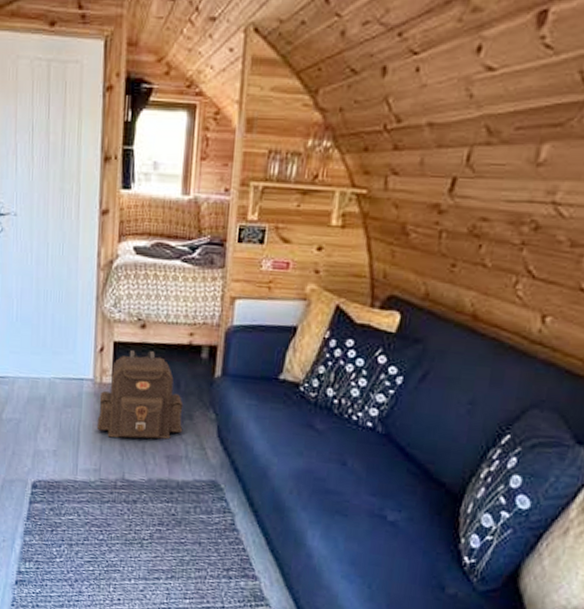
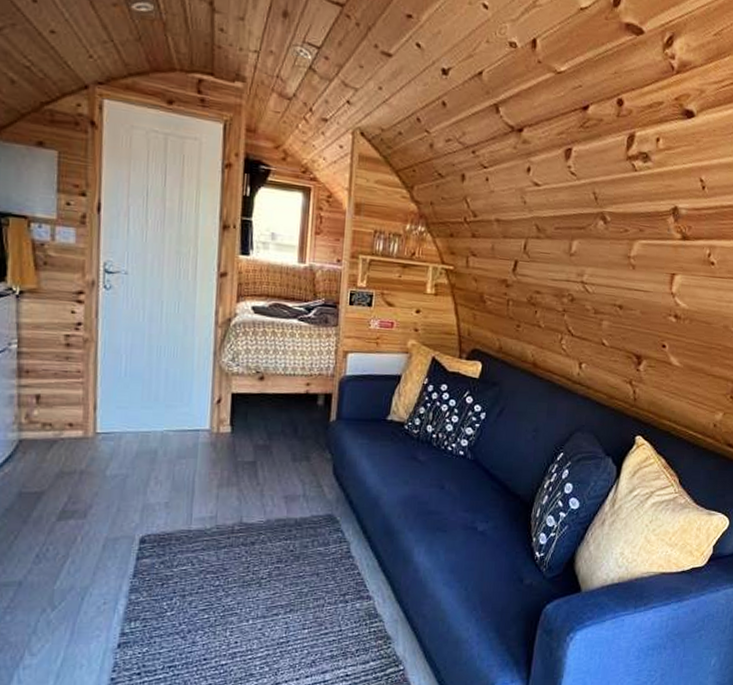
backpack: present [96,349,184,440] -> none [213,400,301,485]

